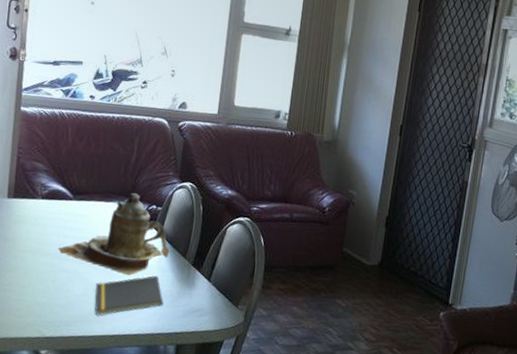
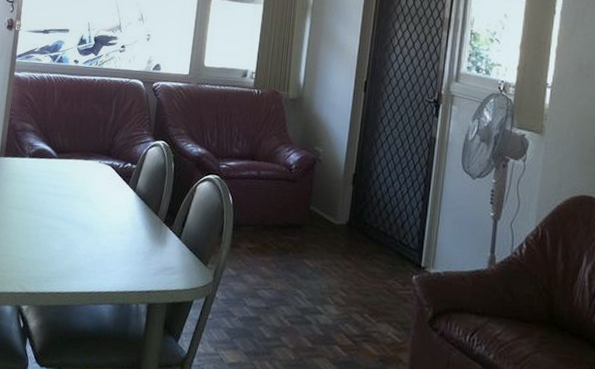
teapot: present [57,193,170,276] -> none [41,151,143,232]
notepad: present [94,275,163,316] -> none [73,232,136,272]

